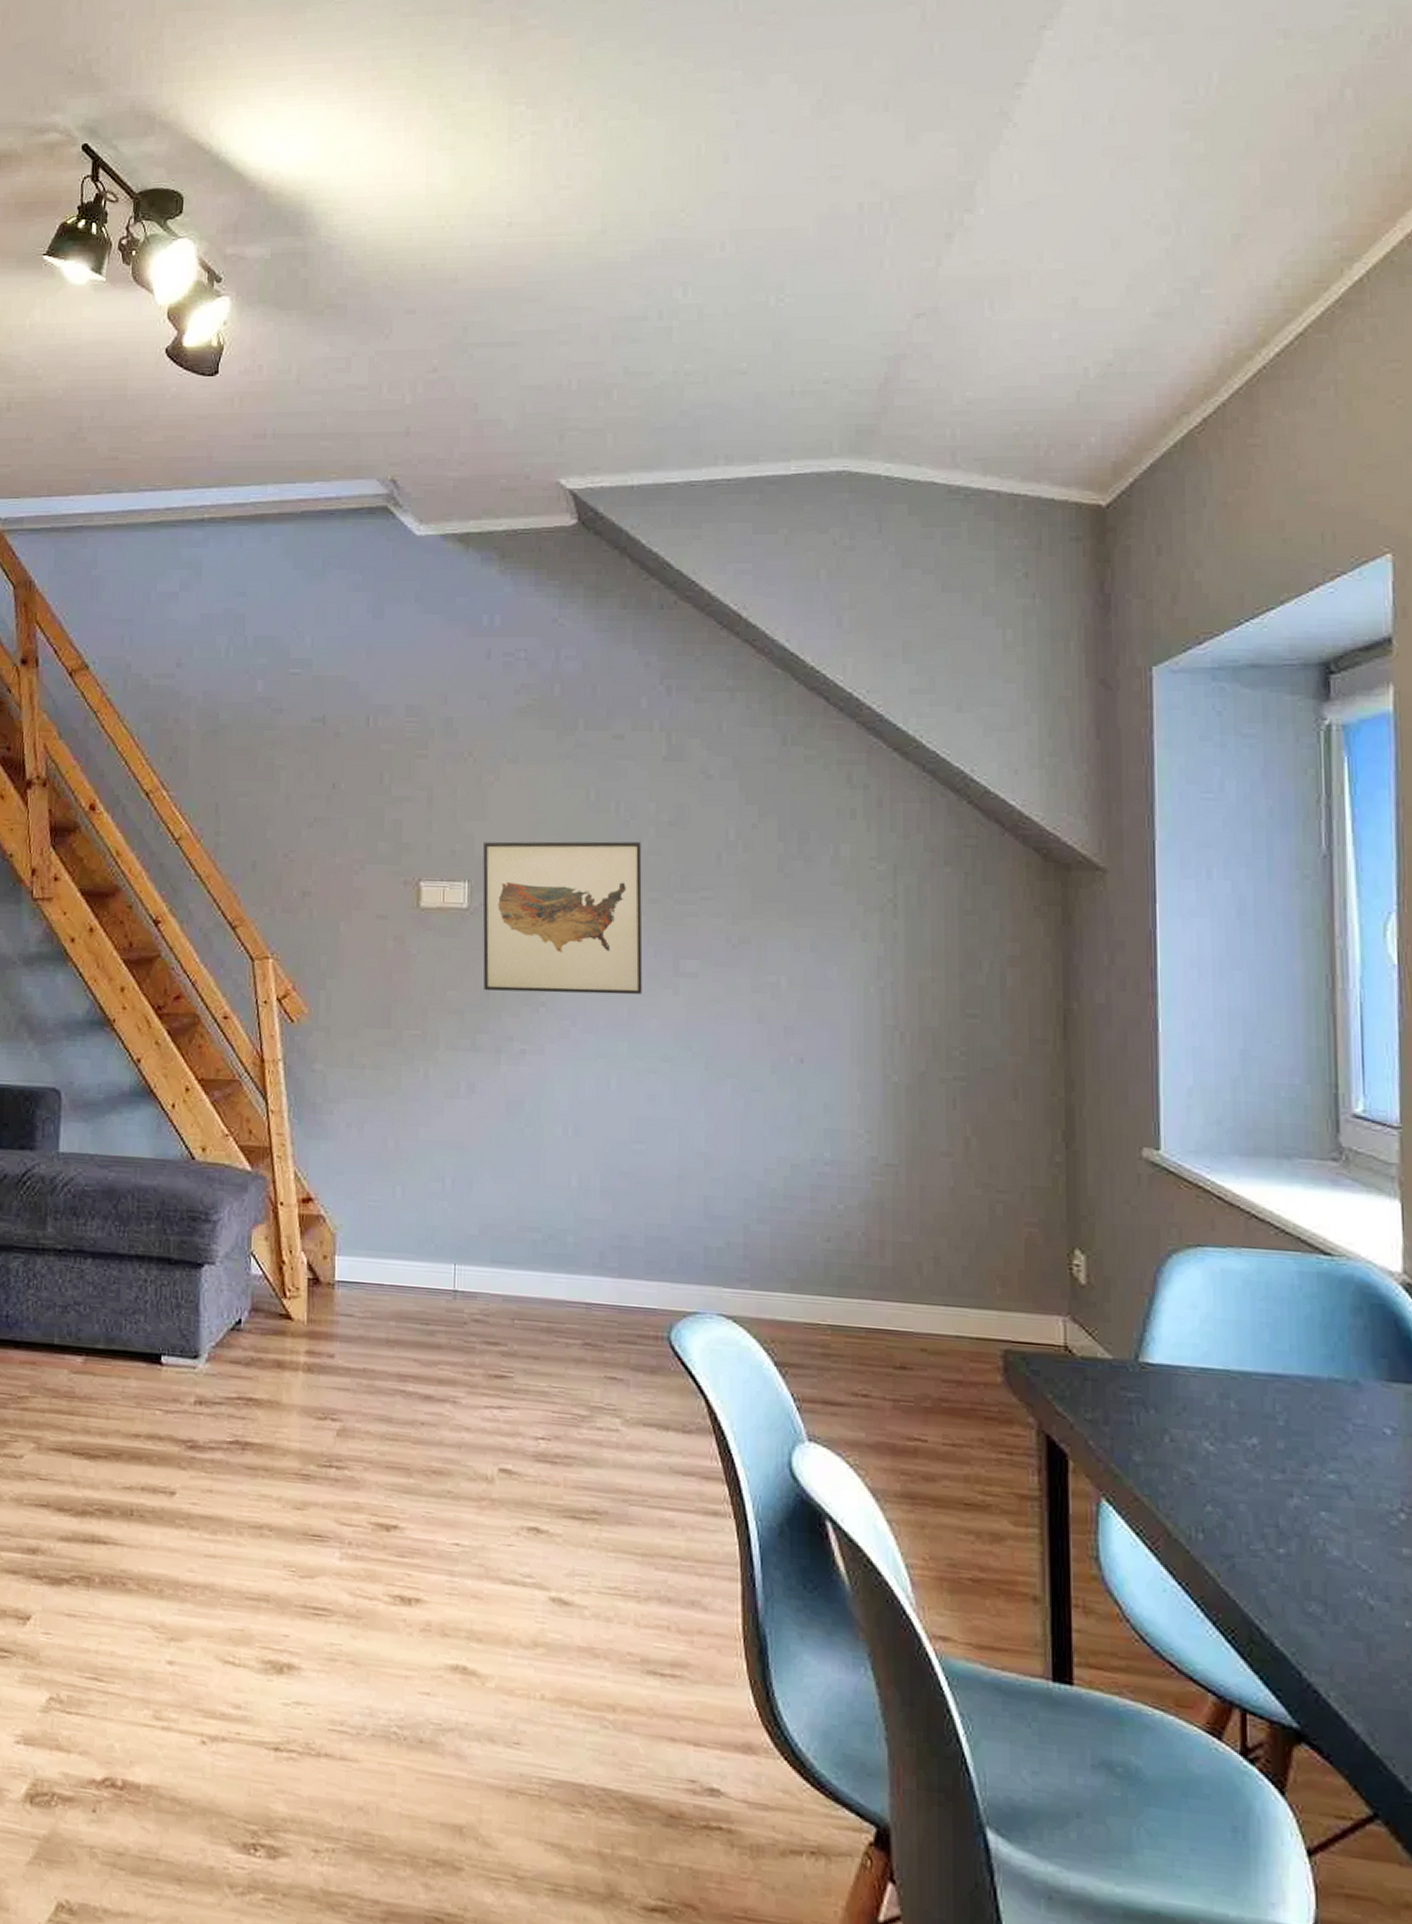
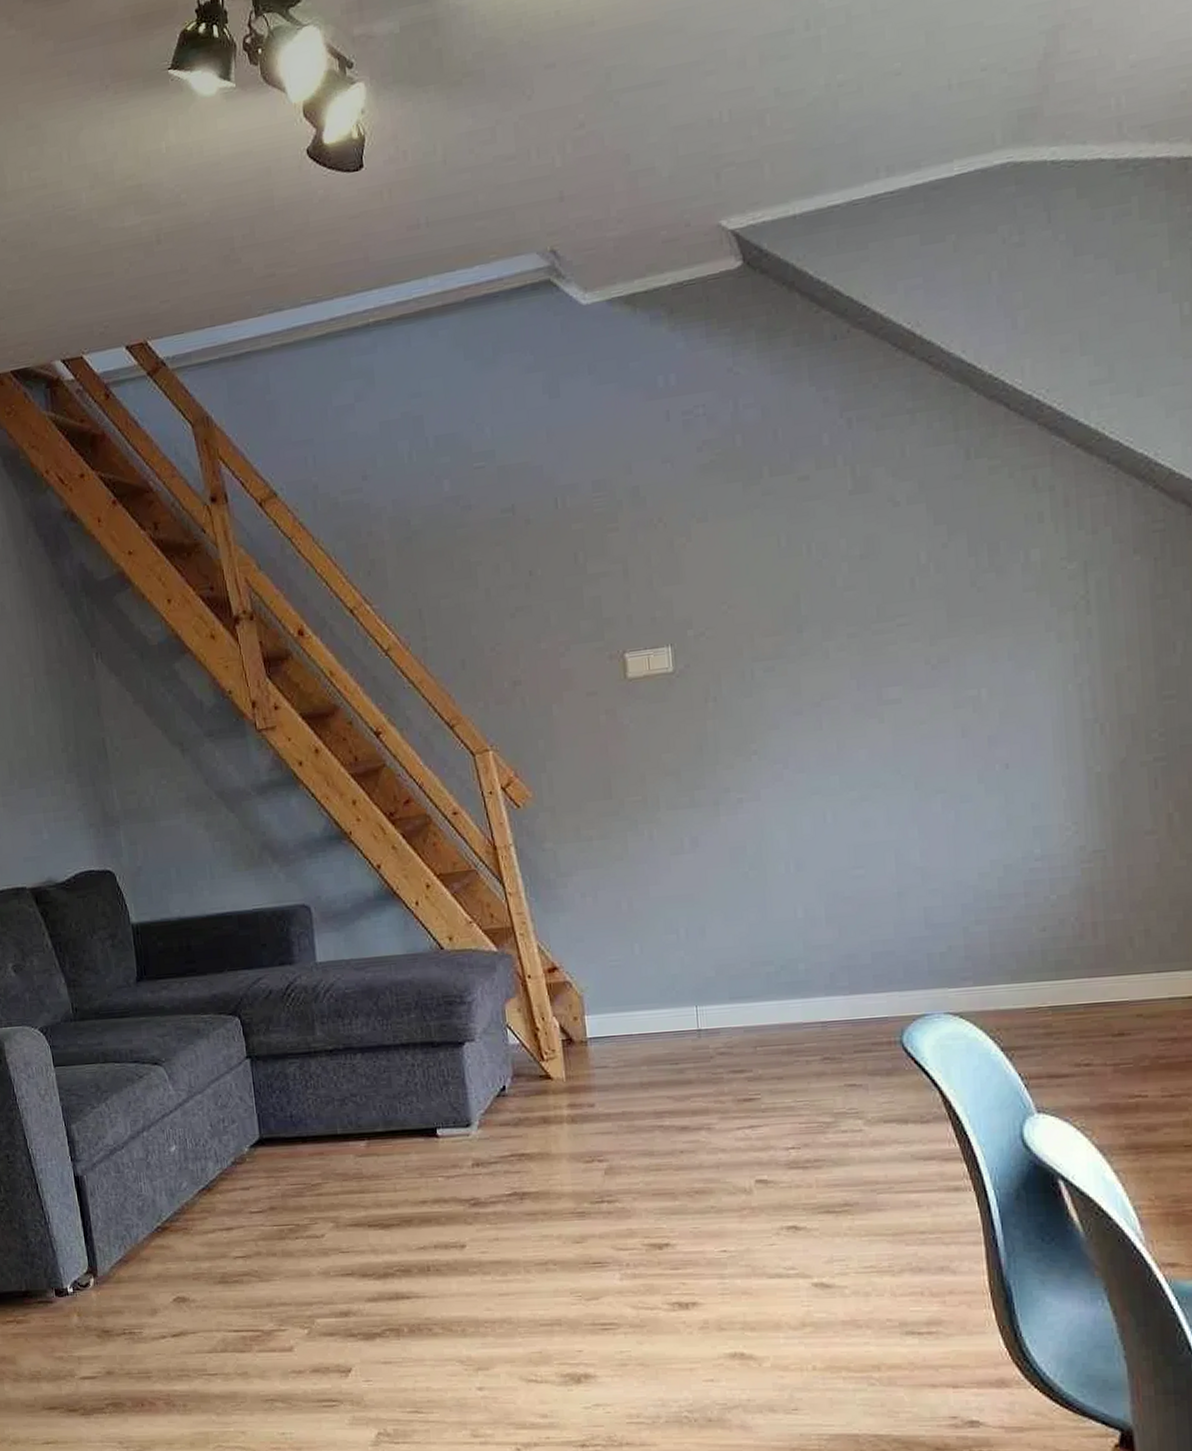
wall art: present [483,841,643,995] -> none [682,580,849,749]

